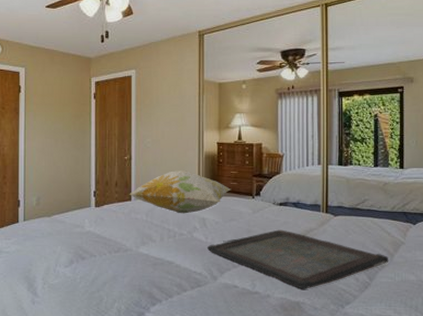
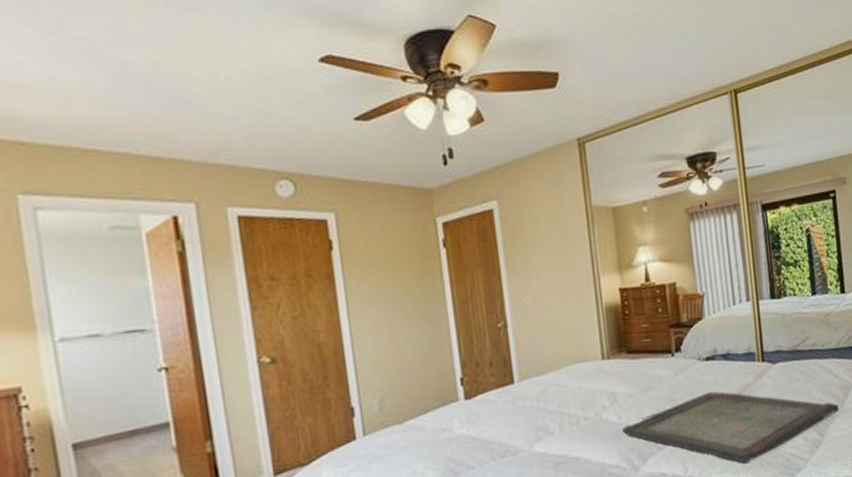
decorative pillow: present [129,171,231,214] -> none [510,331,644,391]

